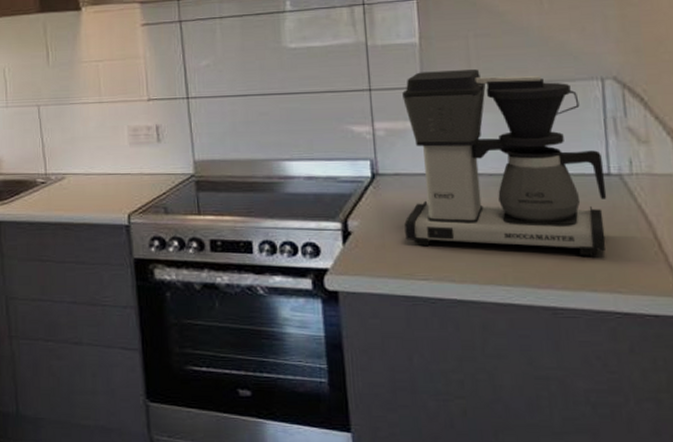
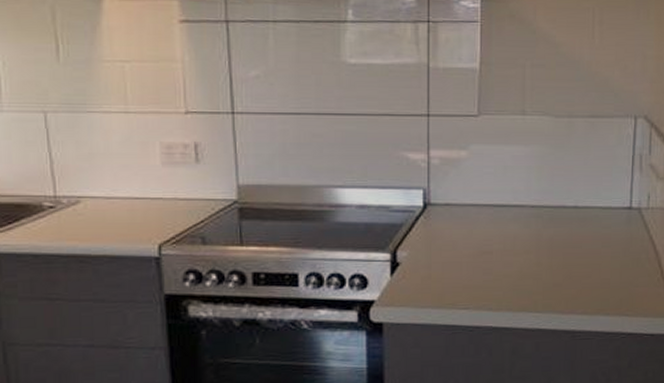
coffee maker: present [402,69,607,256] -> none [451,99,628,284]

